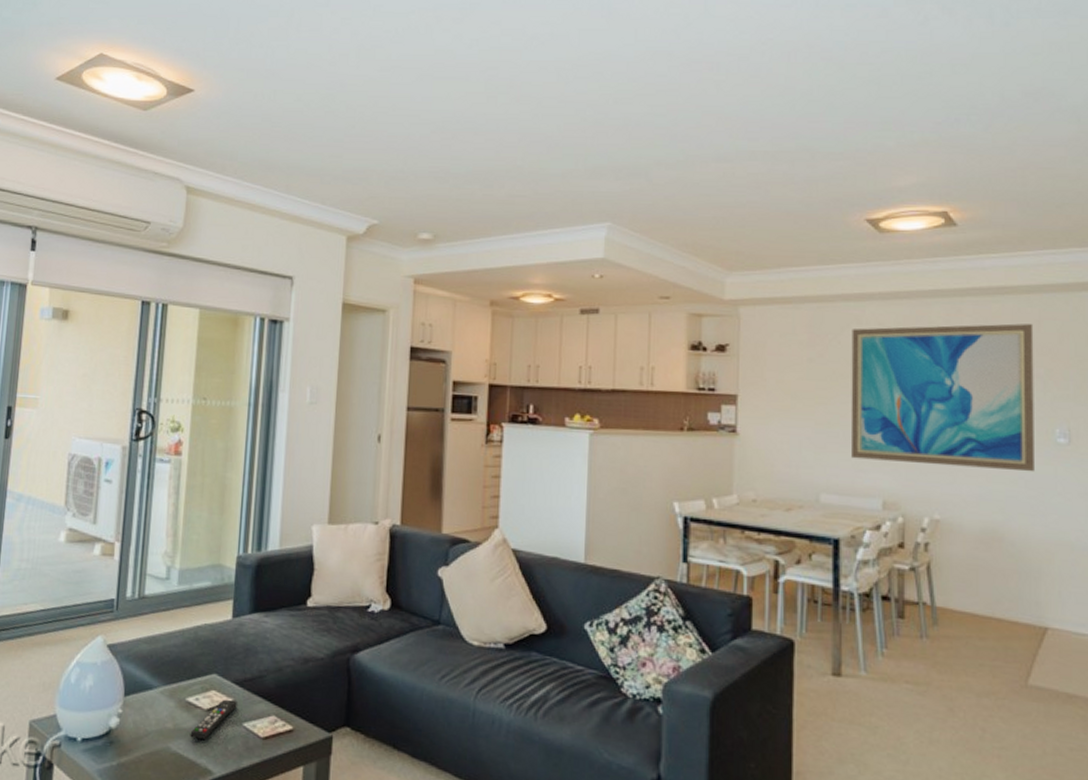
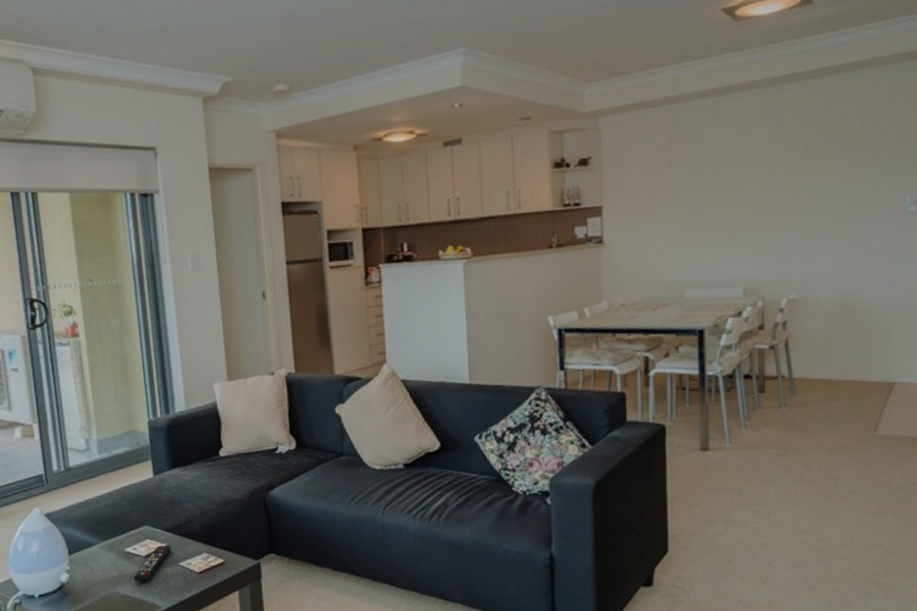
wall art: present [850,323,1034,472] -> none [710,96,888,253]

